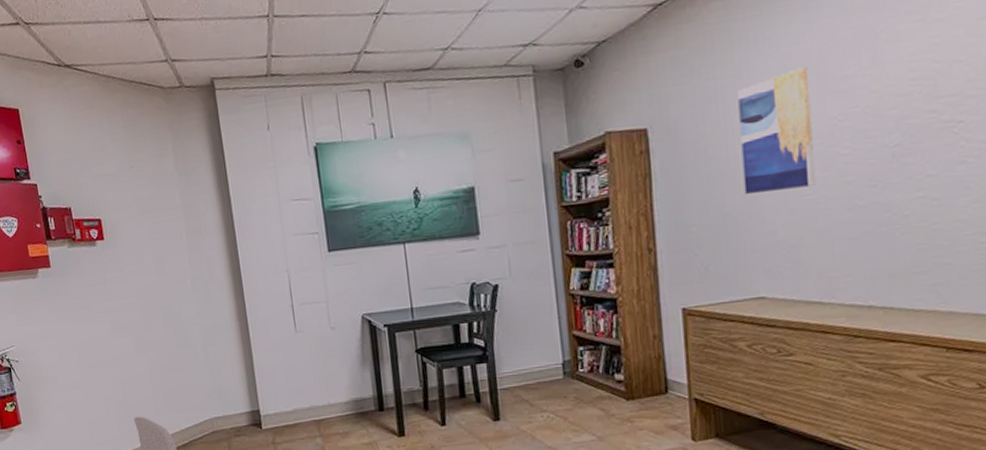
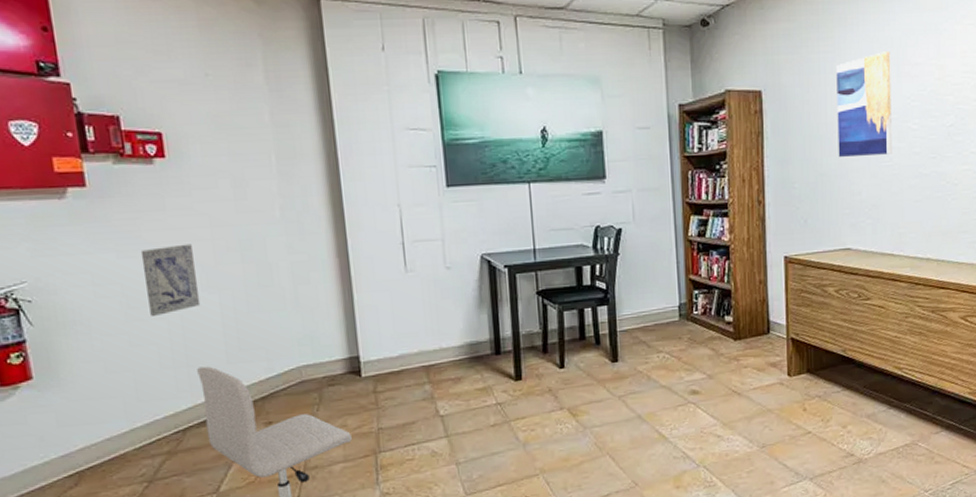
wall art: none [90,312,134,373] -> present [140,244,201,316]

